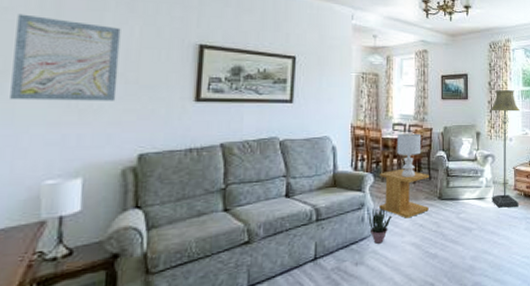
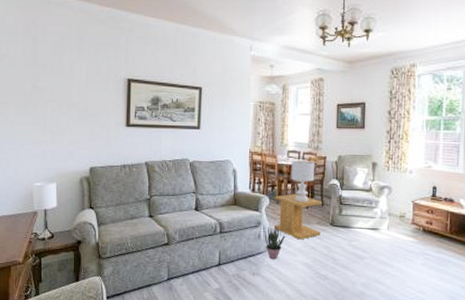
wall art: present [10,13,121,101] -> none [11,59,74,125]
floor lamp: present [490,90,520,208] -> none [386,119,423,241]

